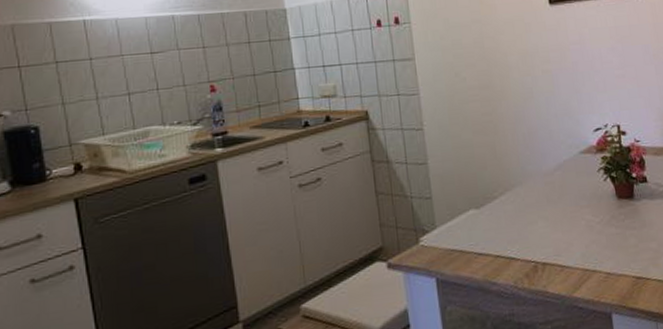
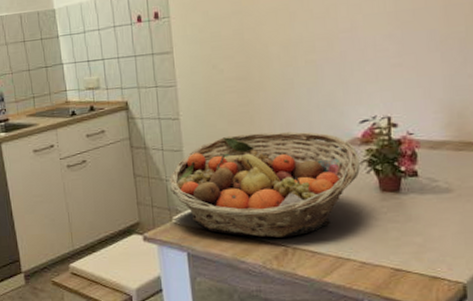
fruit basket: none [414,140,598,255] -> present [169,131,361,238]

